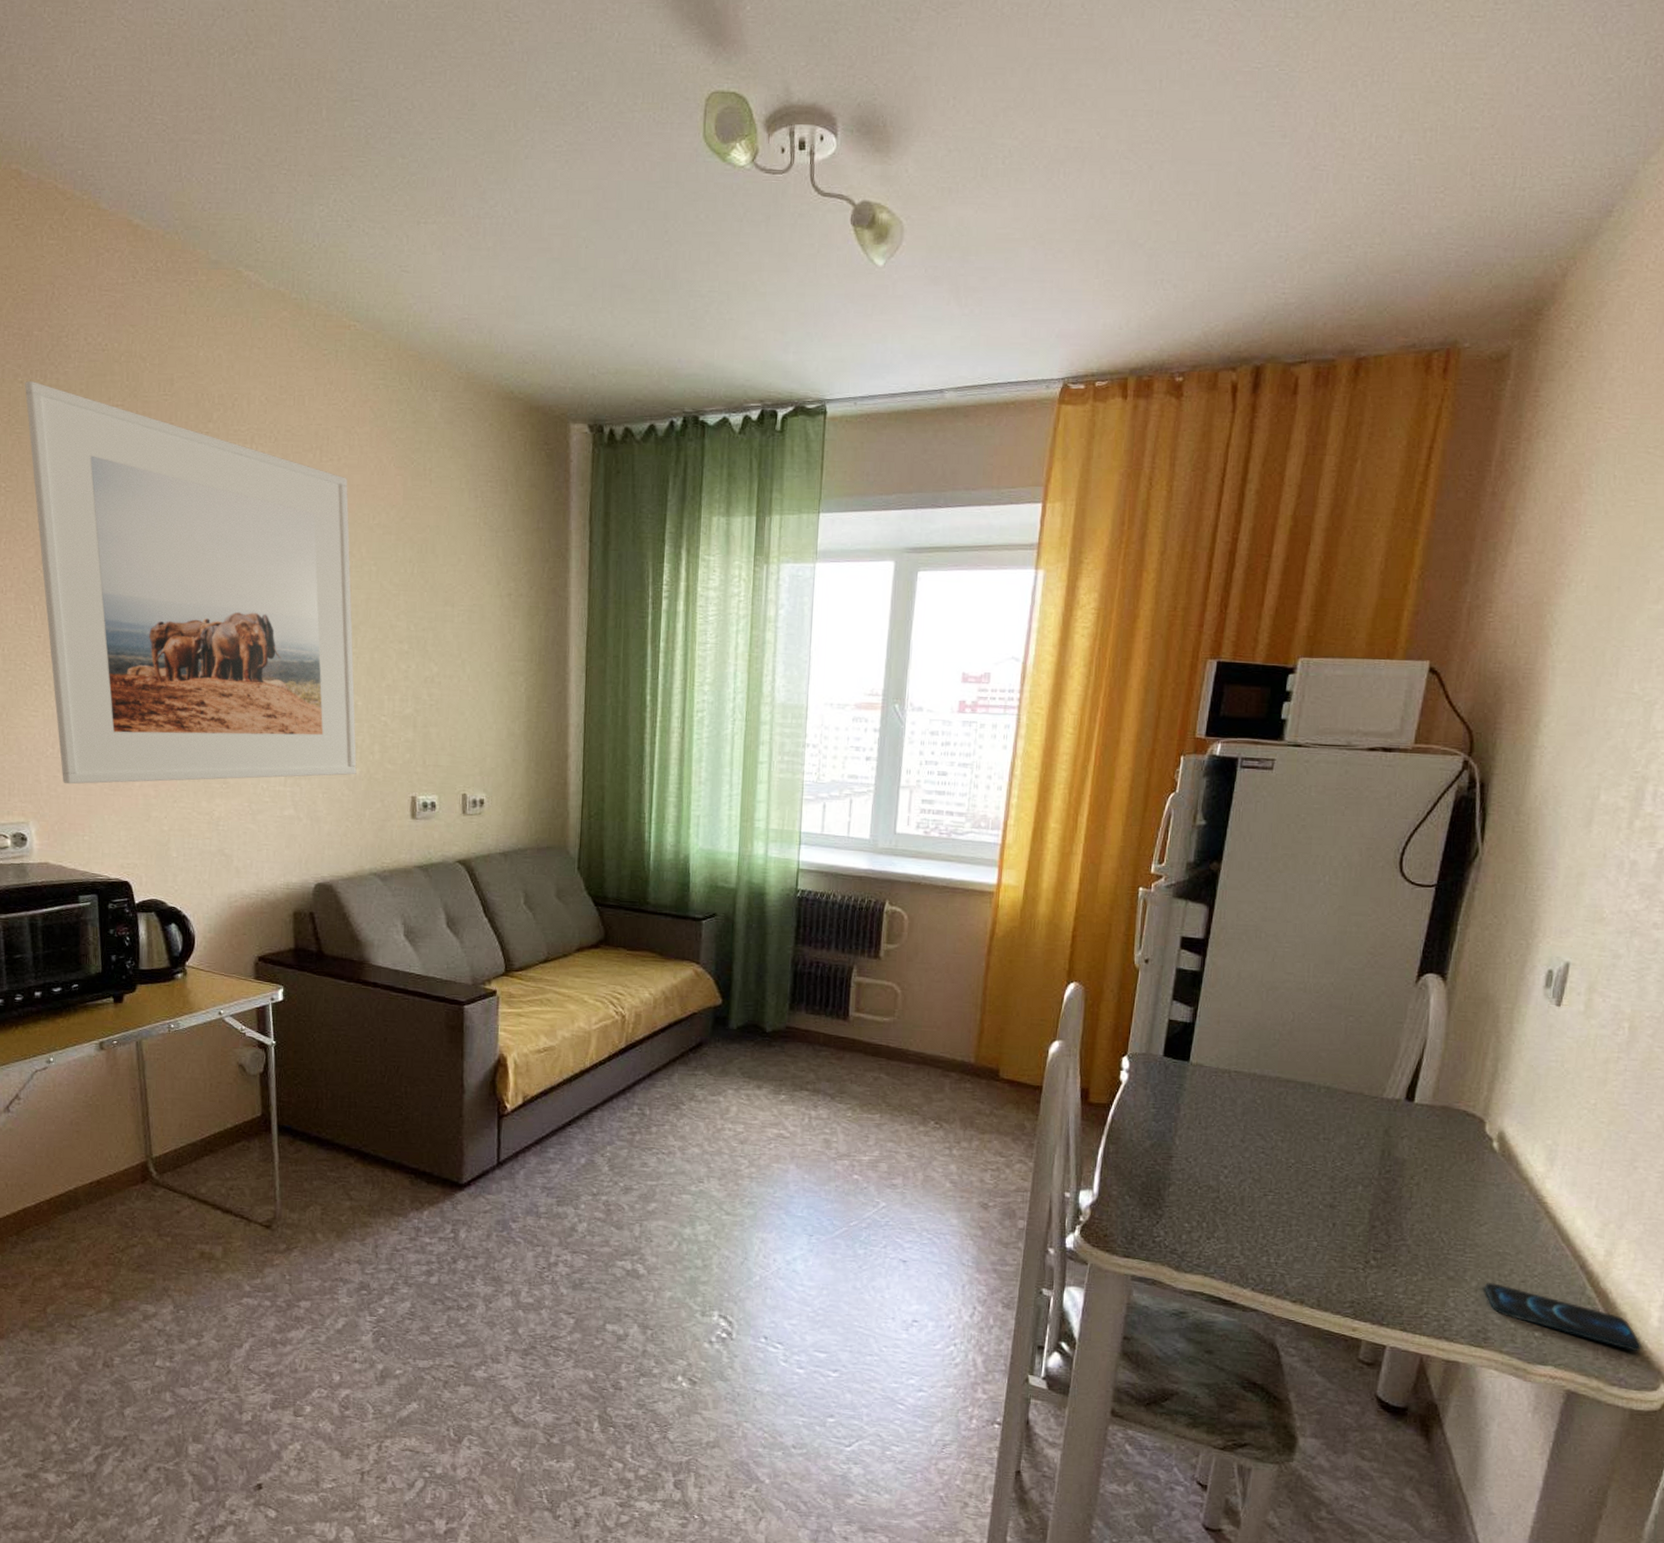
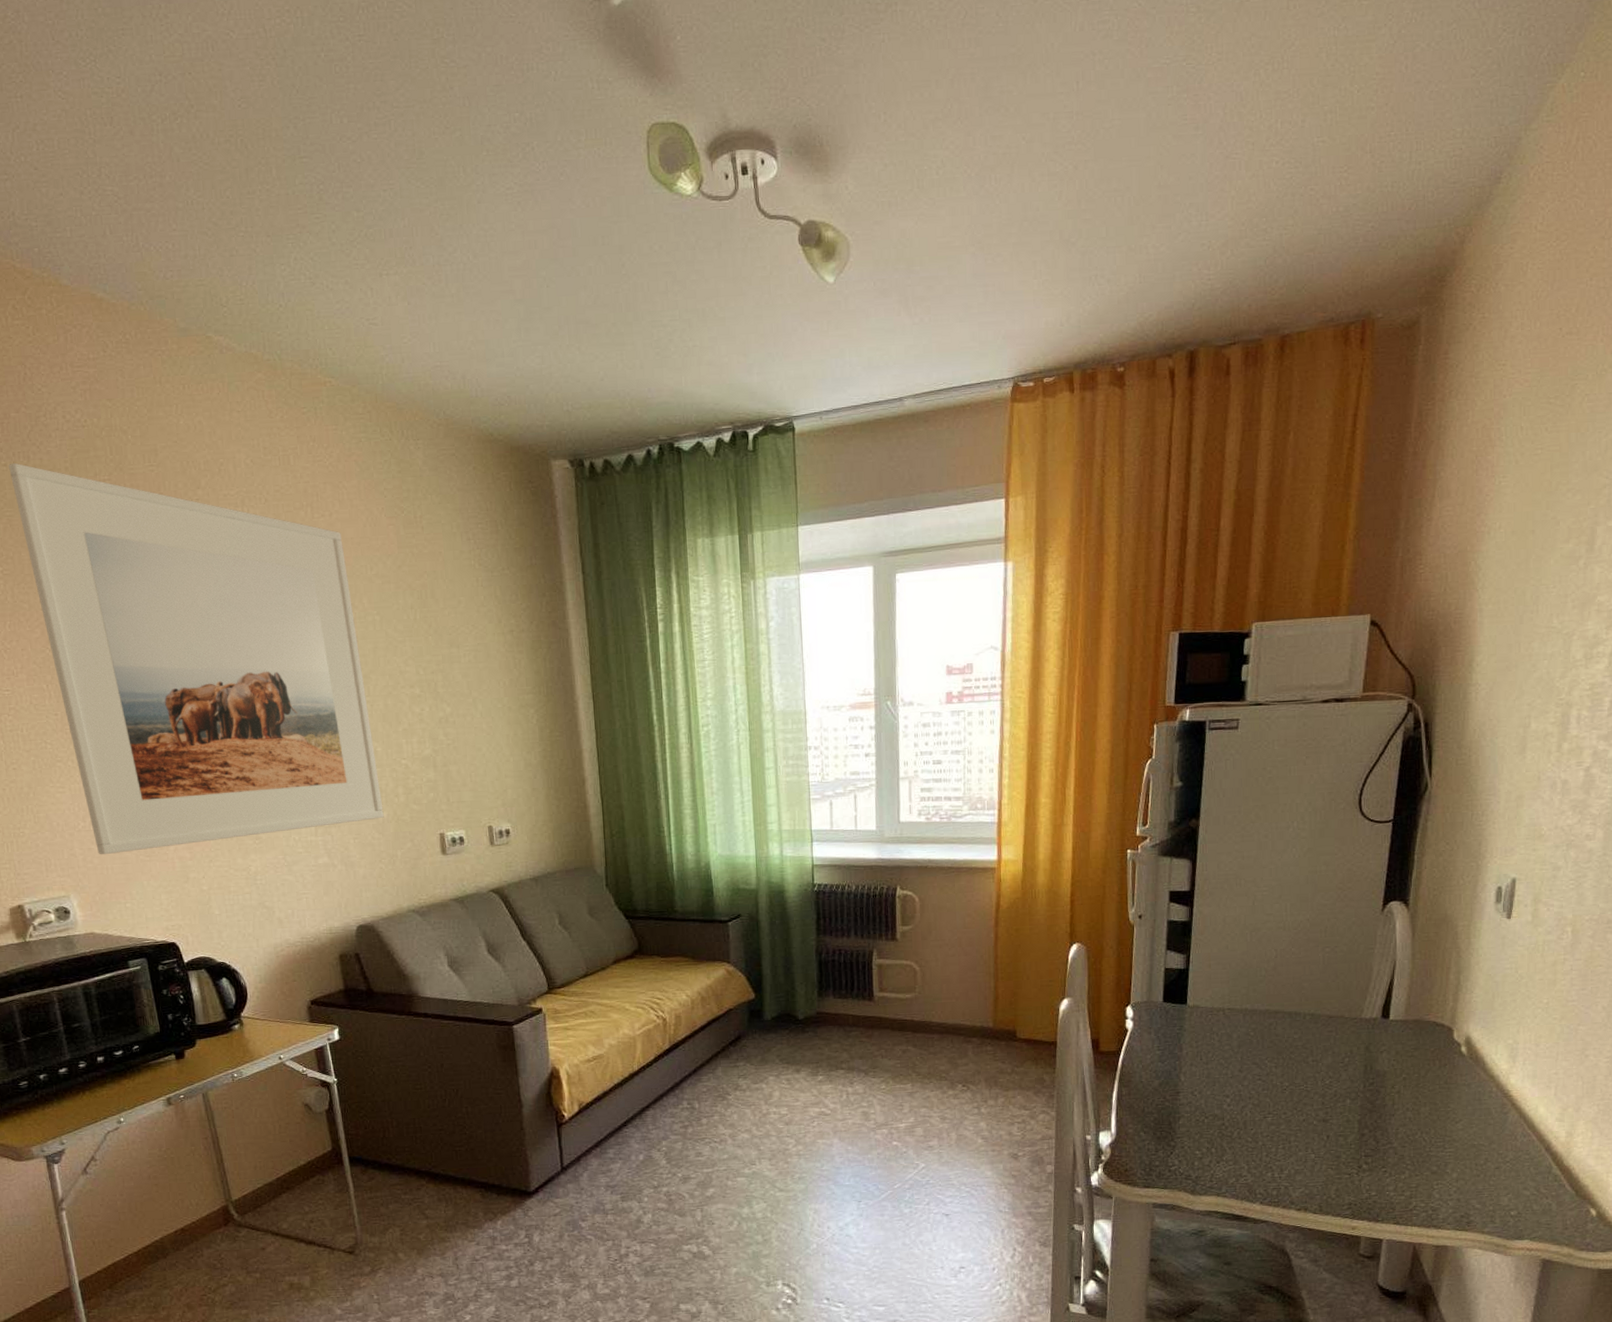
smartphone: present [1484,1282,1643,1351] -> none [1464,1171,1604,1218]

